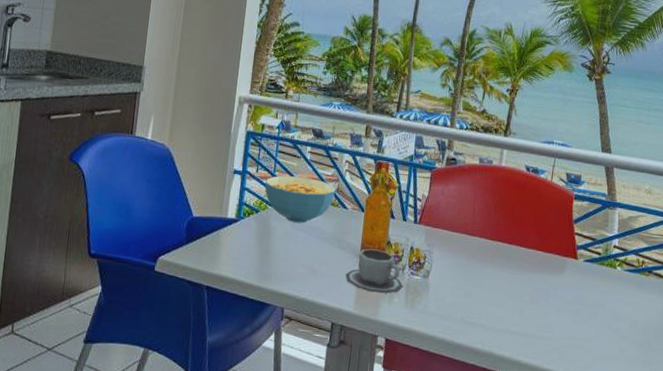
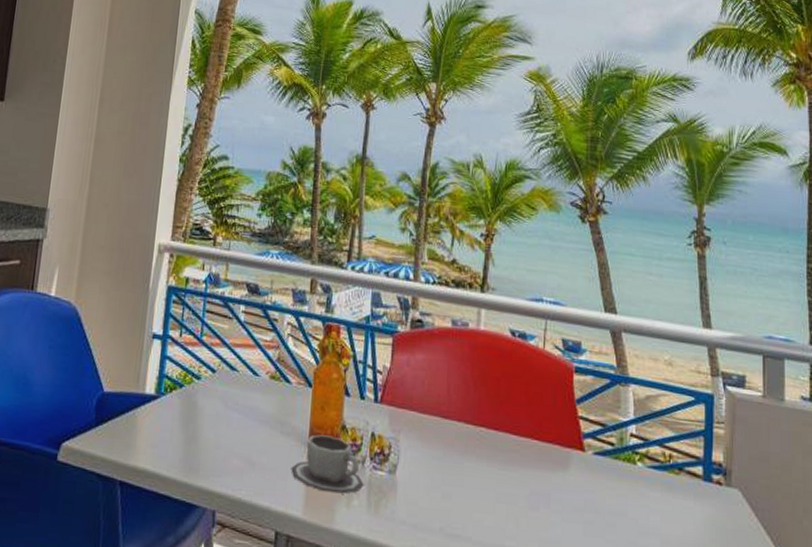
cereal bowl: present [265,175,336,223] -> none [190,341,276,401]

